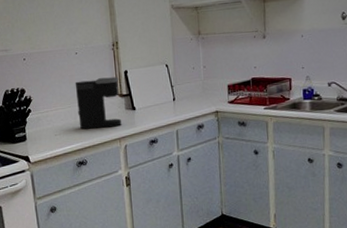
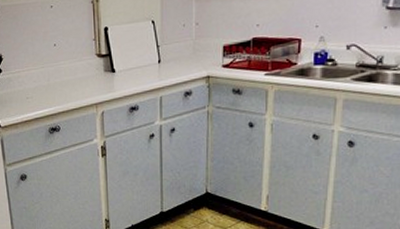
coffee maker: present [75,77,121,129] -> none [49,34,99,93]

